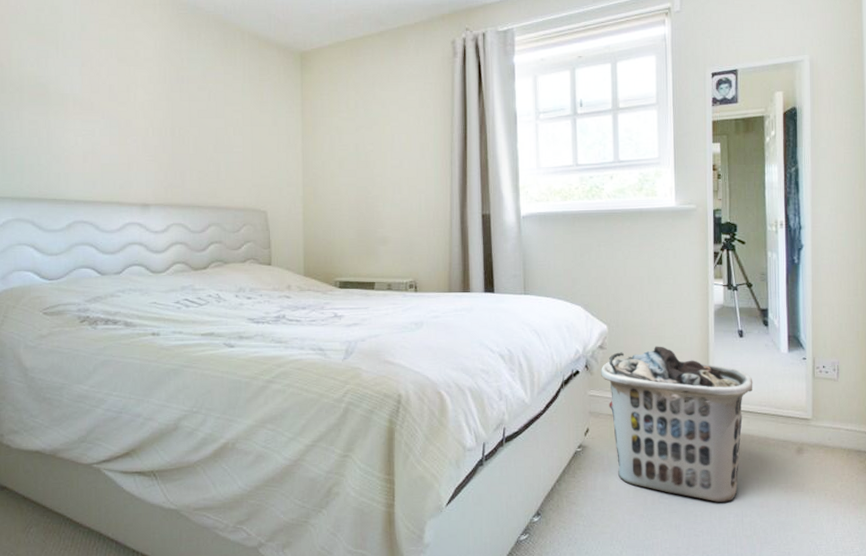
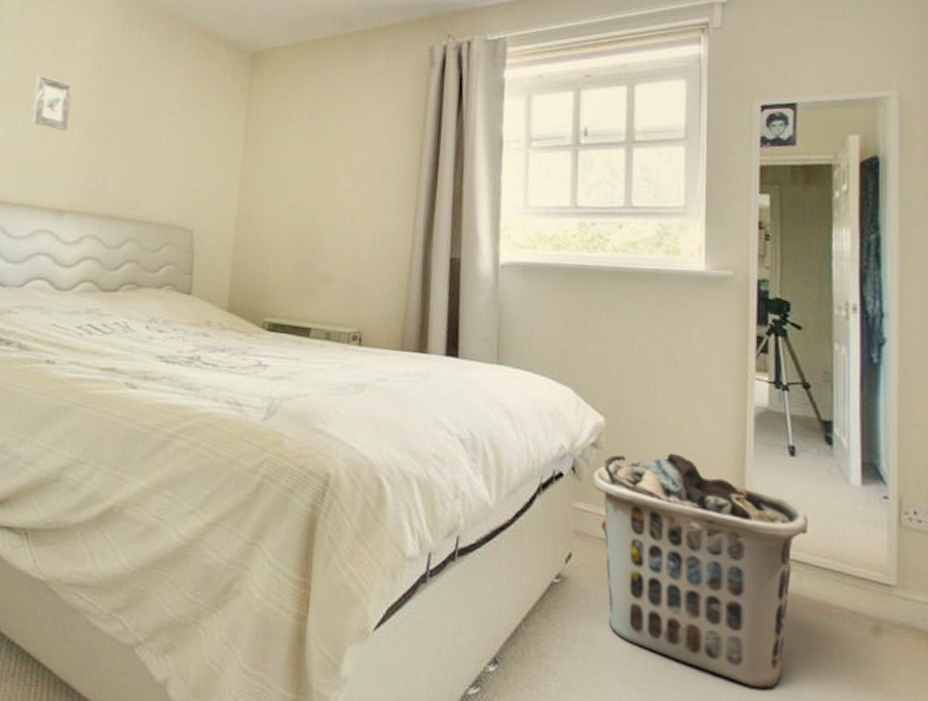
picture frame: none [106,85,143,134] -> present [31,75,72,132]

